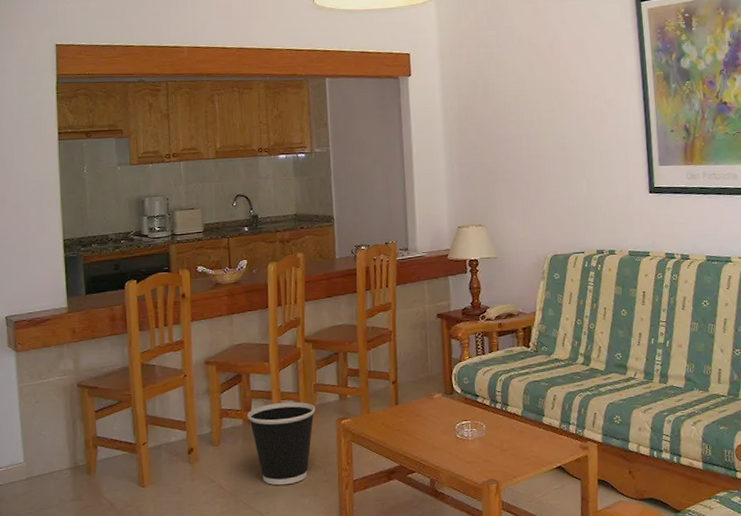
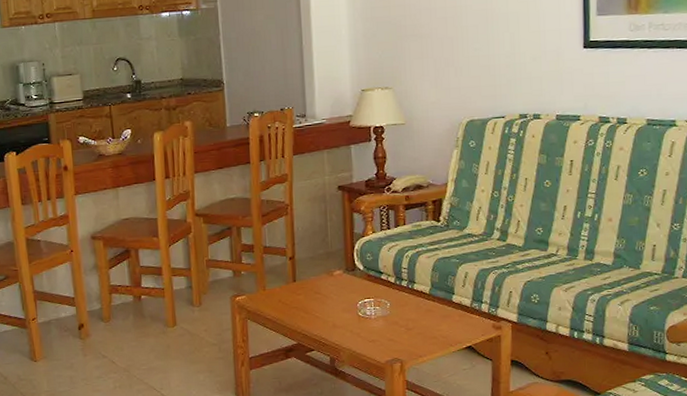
wastebasket: present [247,401,316,486] -> none [138,278,209,362]

